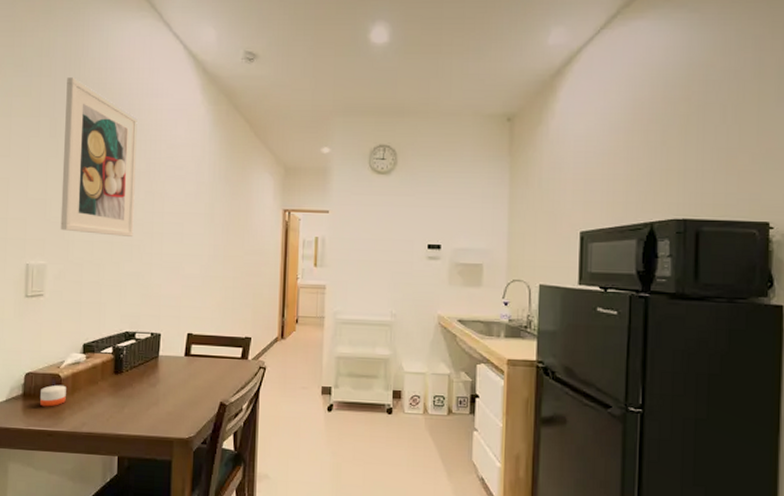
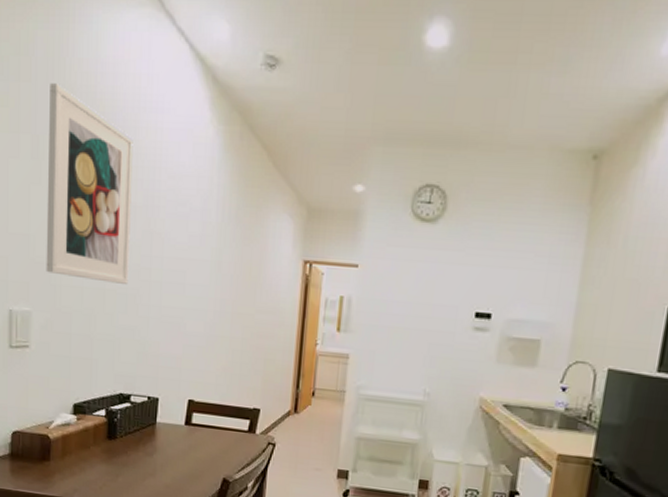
candle: present [40,385,66,407] -> none [29,446,56,470]

